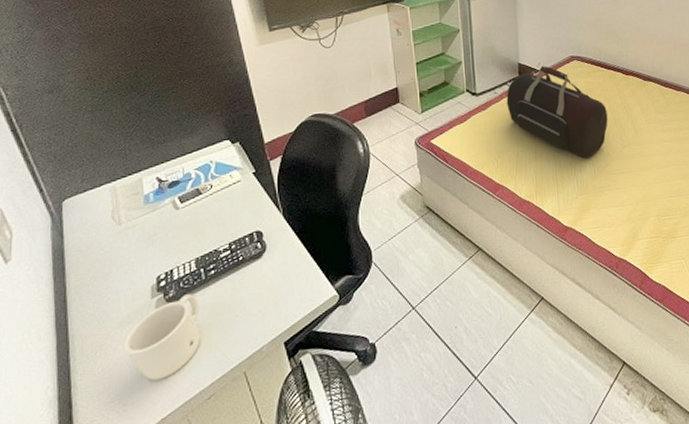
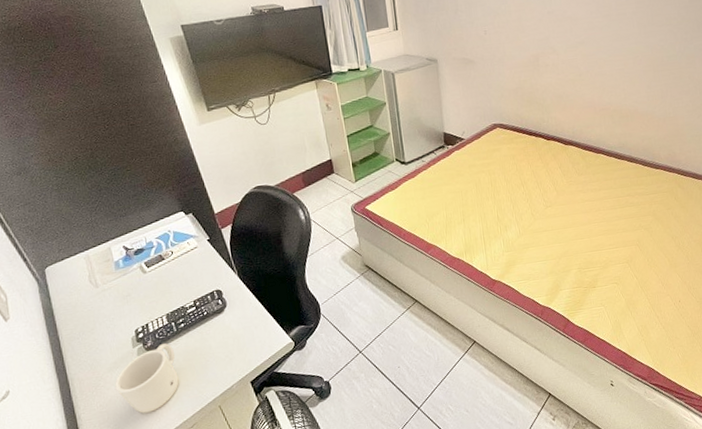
duffel bag: present [506,65,608,159] -> none [433,134,531,219]

